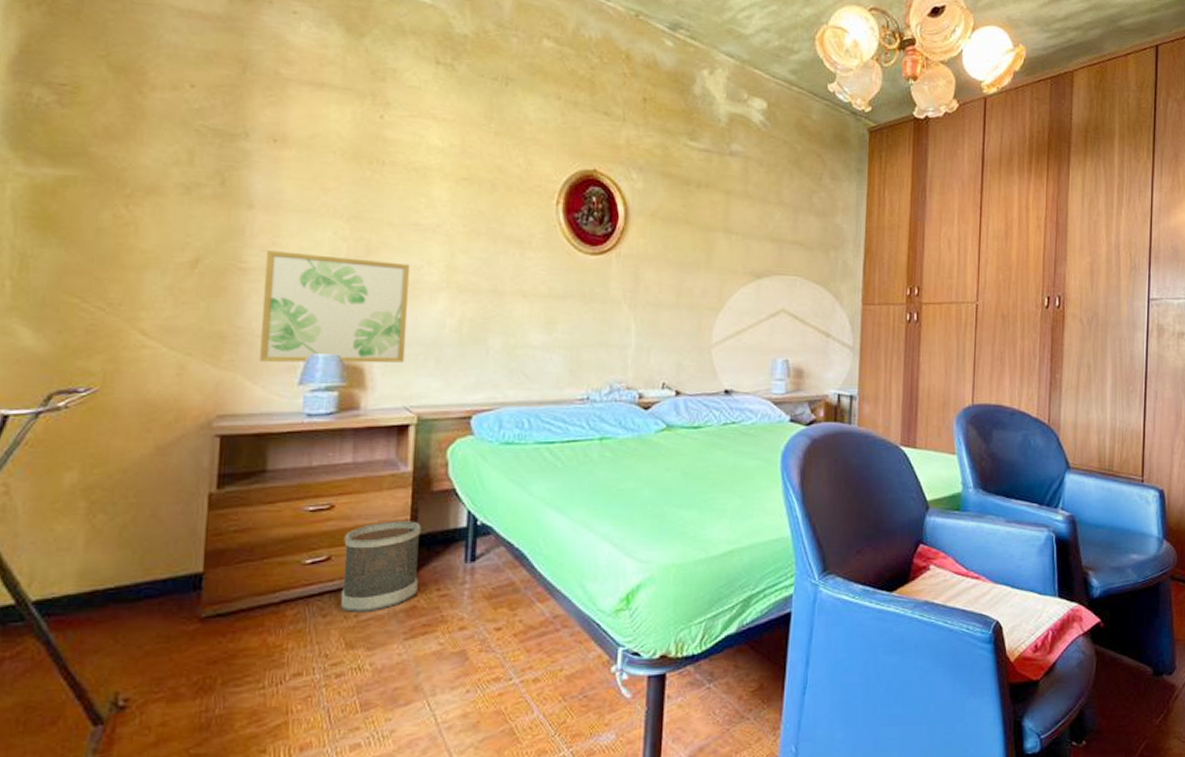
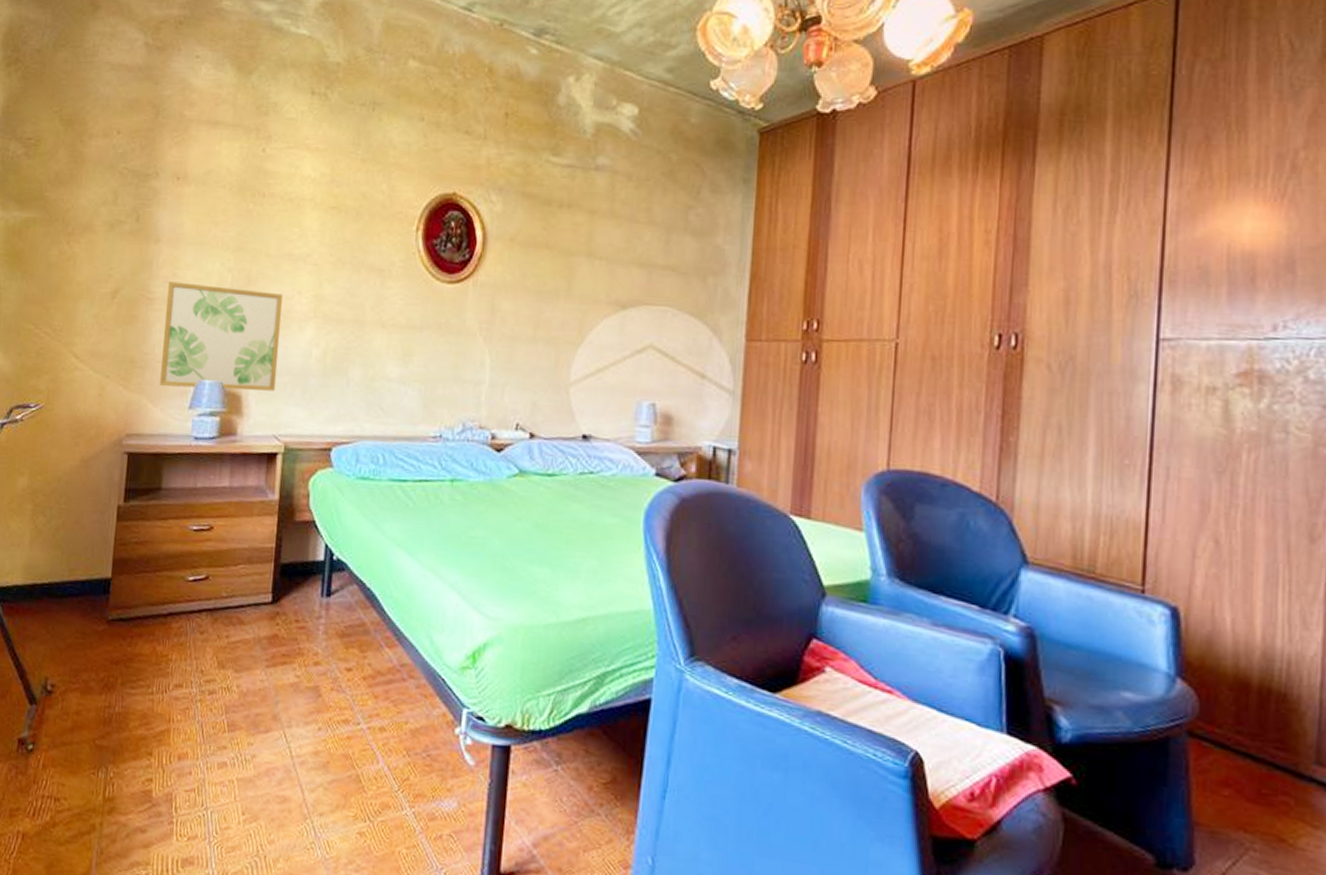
wastebasket: present [340,521,421,612] -> none [214,547,284,635]

